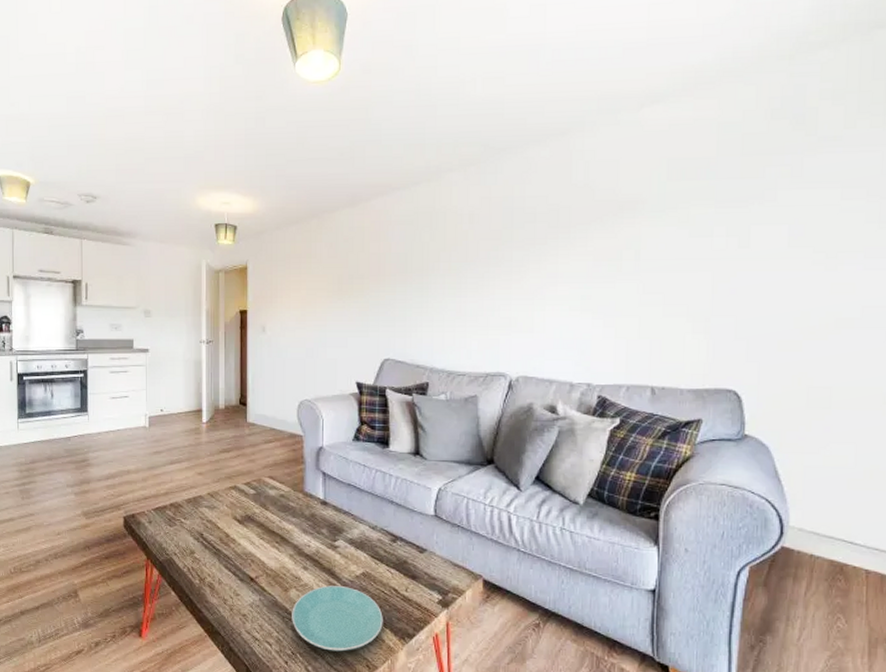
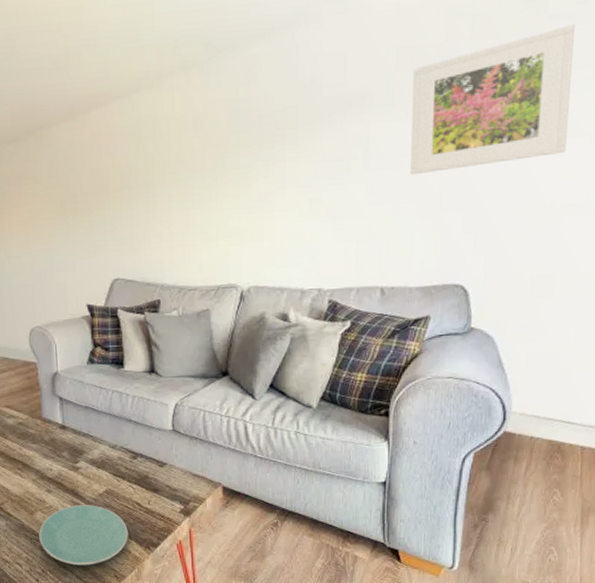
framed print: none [682,147,844,279] -> present [410,25,575,175]

